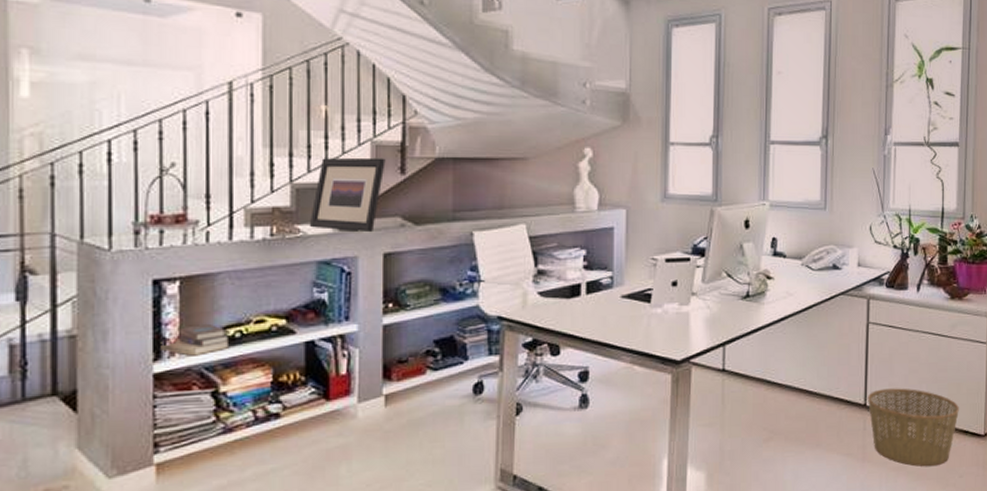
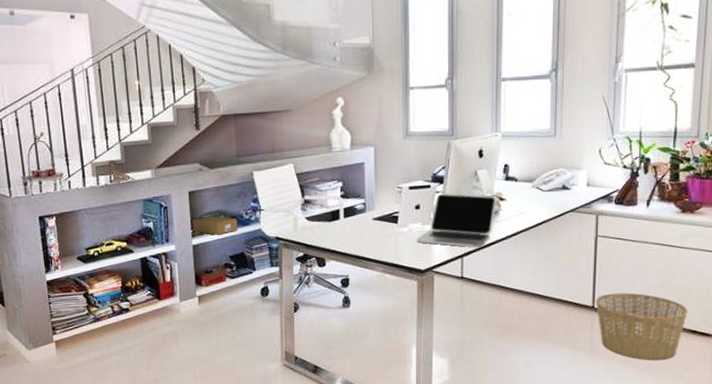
books: present [160,324,228,356] -> none [48,247,91,269]
picture frame: present [309,157,386,233] -> none [135,118,185,177]
box: none [384,286,448,312] -> present [192,215,238,235]
laptop: none [673,269,763,334] -> present [417,193,497,248]

